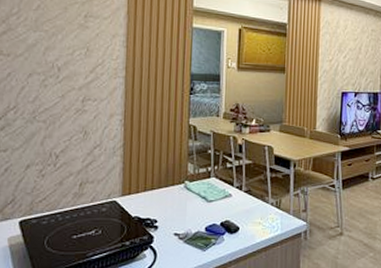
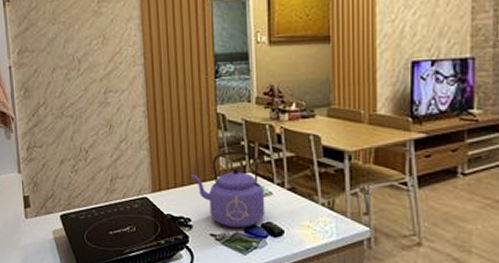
kettle: none [161,158,226,227] -> present [192,150,265,229]

